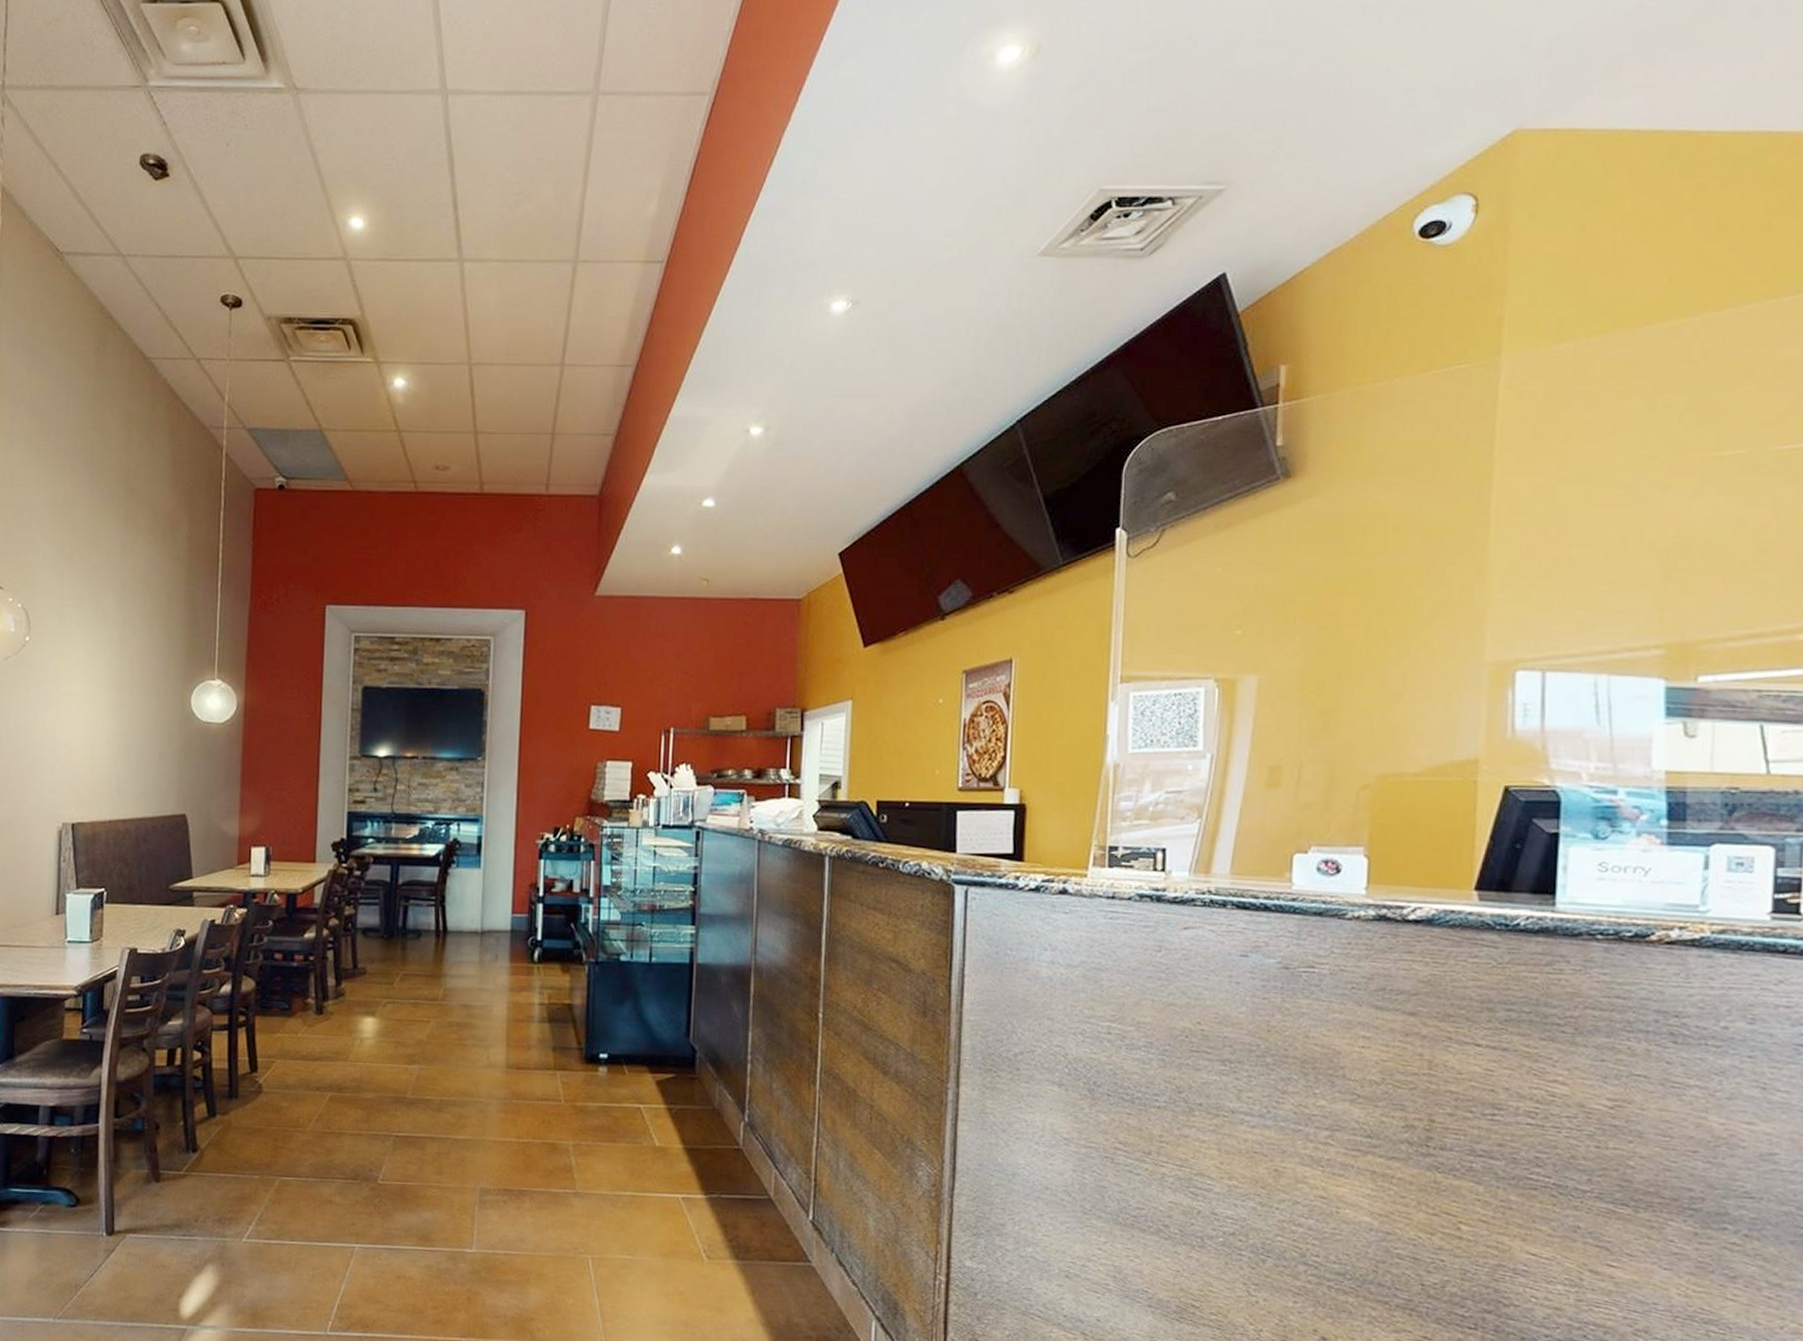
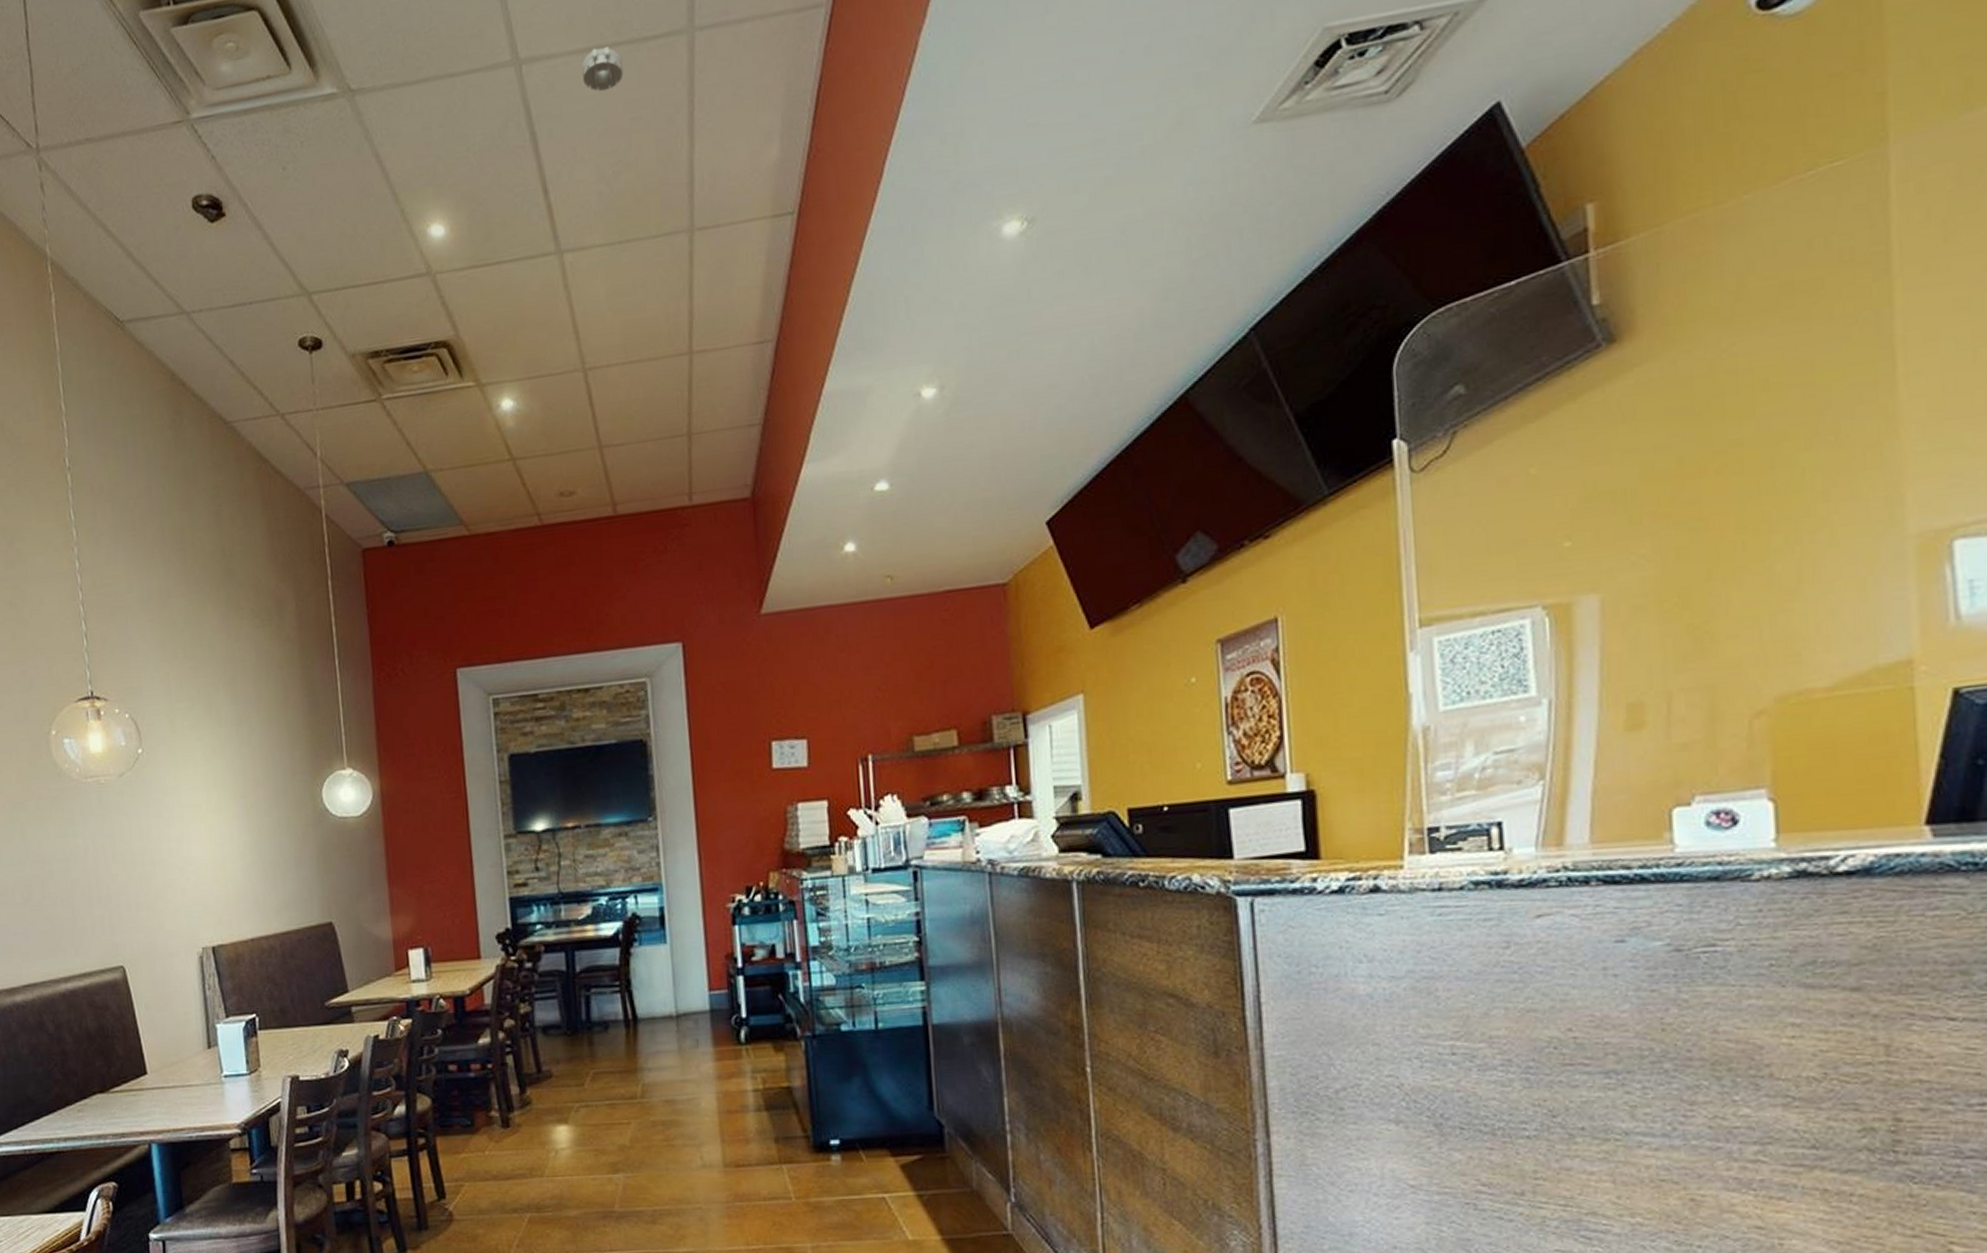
smoke detector: none [499,93,535,130] -> present [582,46,624,92]

